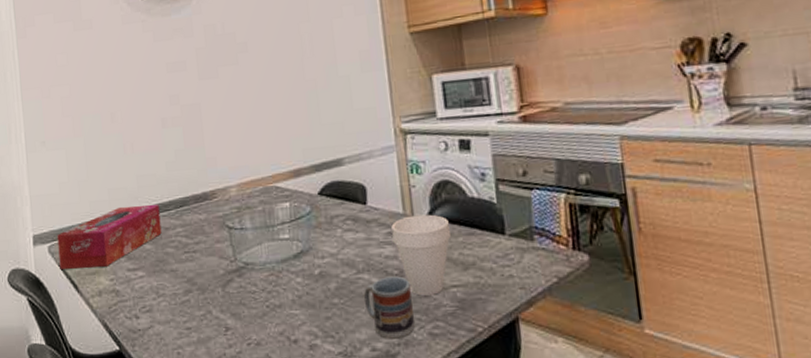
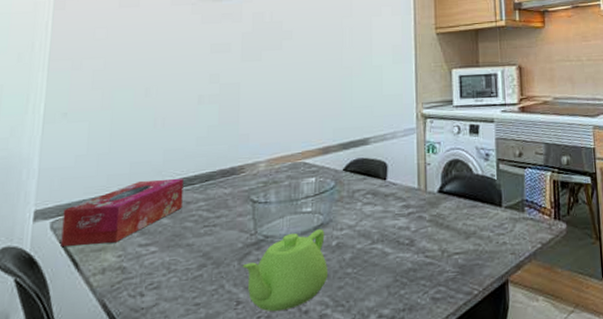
teapot: none [226,257,314,340] -> present [242,229,327,312]
cup: present [363,276,415,339] -> none [375,245,420,305]
cup: present [391,214,451,296] -> none [407,189,457,263]

